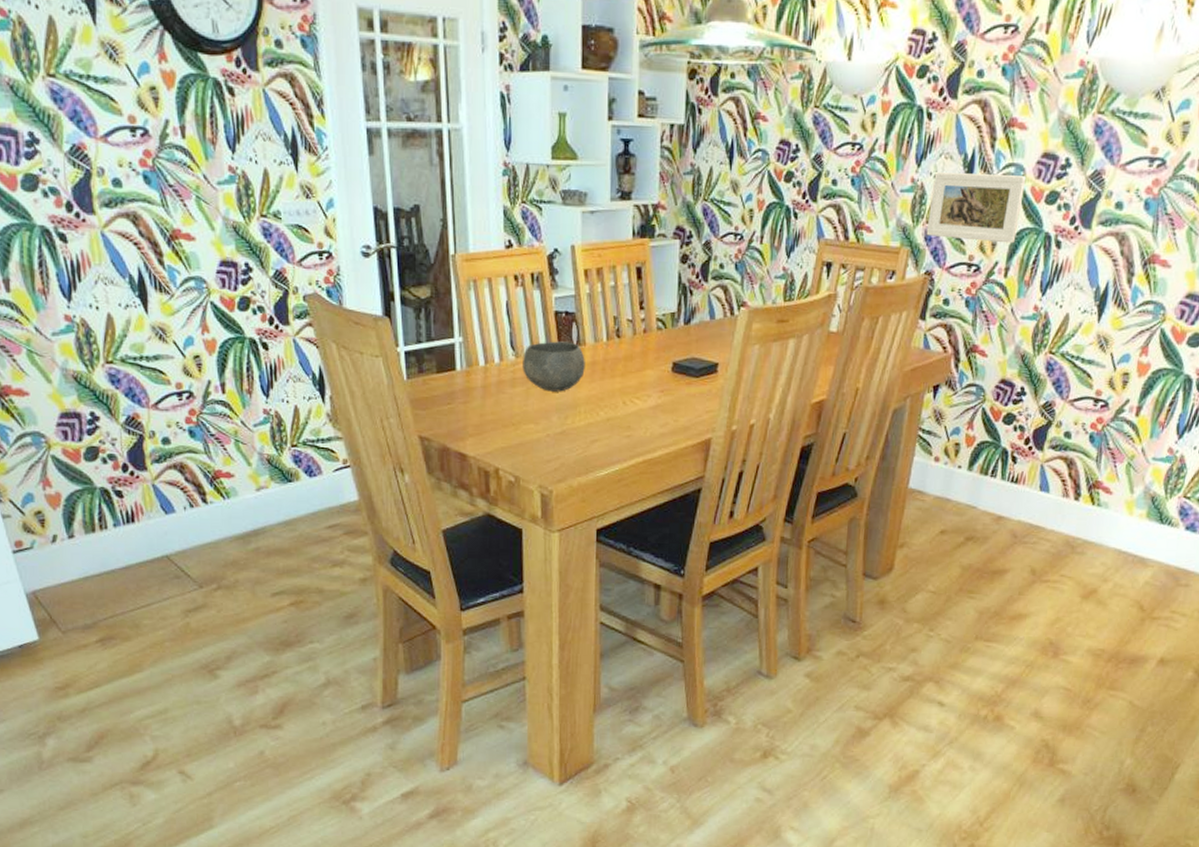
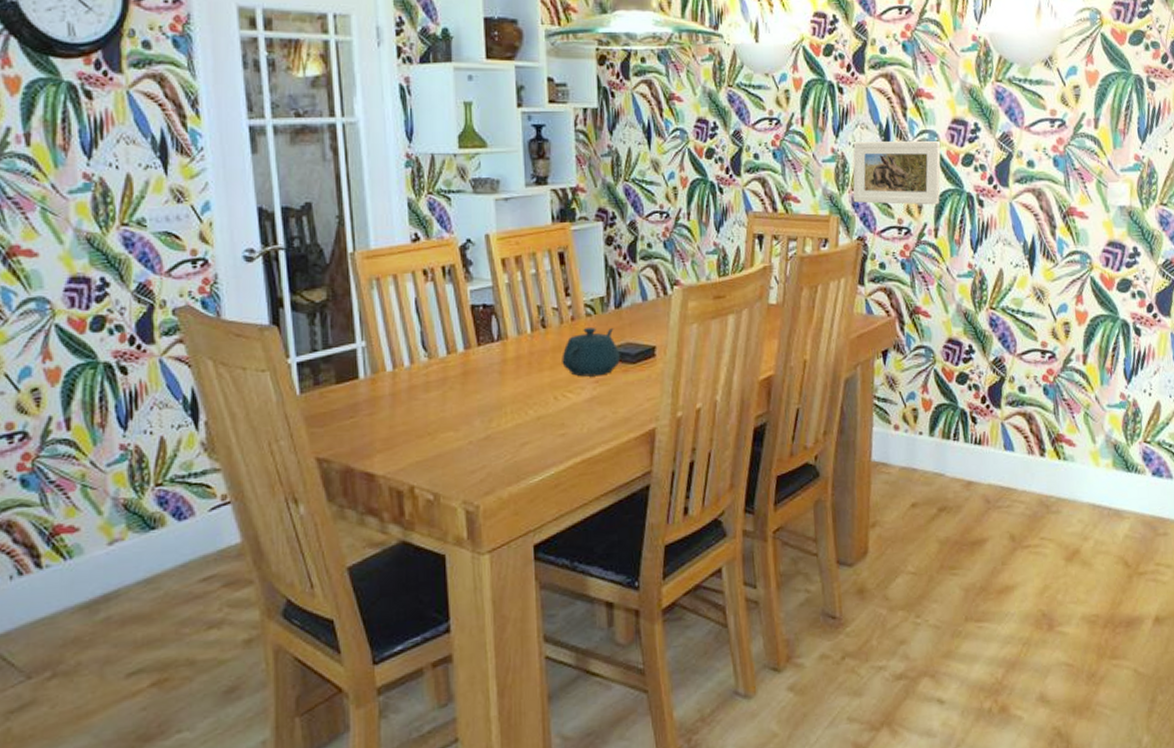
bowl: present [523,341,585,392] -> none [437,336,509,393]
teapot: none [632,341,685,386] -> present [562,328,620,377]

